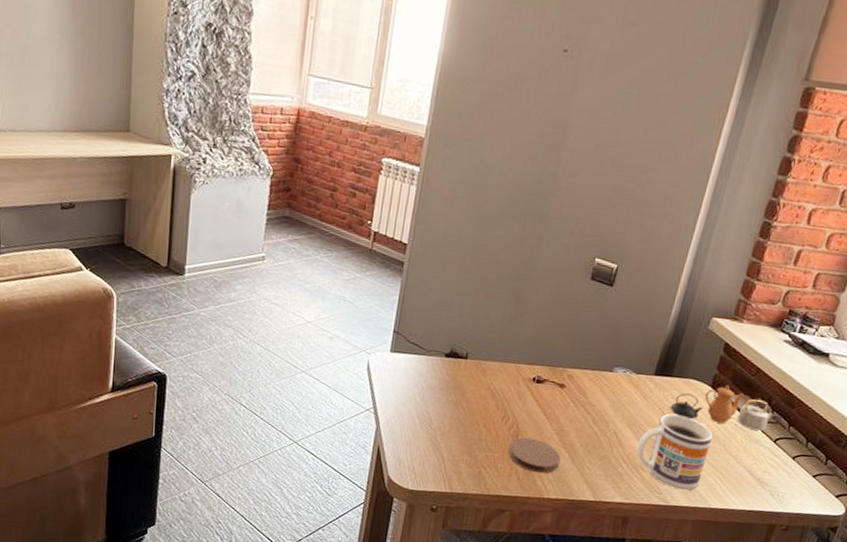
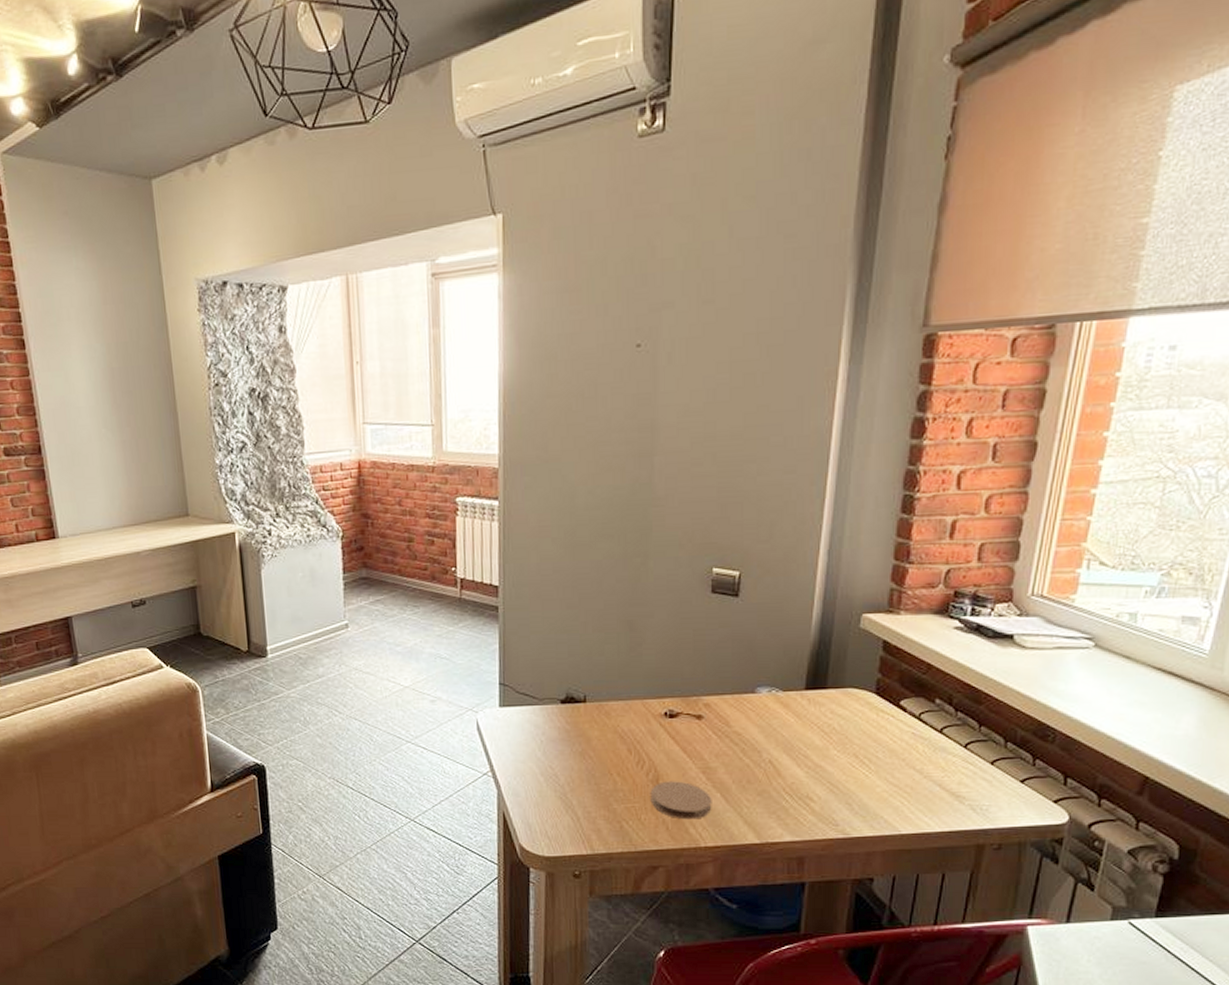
mug: present [636,413,713,491] -> none [799,731,889,818]
teapot: present [670,385,774,432] -> none [830,689,958,738]

